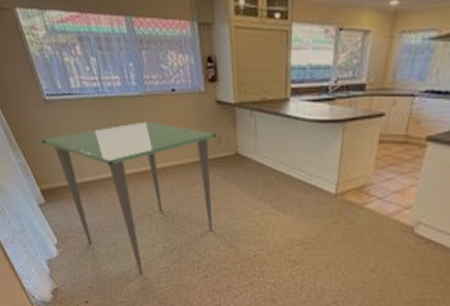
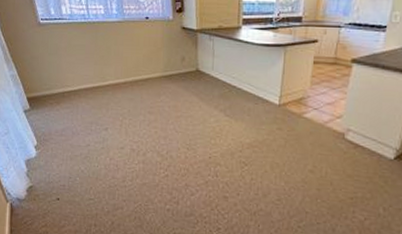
dining table: present [41,121,216,274] -> none [32,42,181,174]

